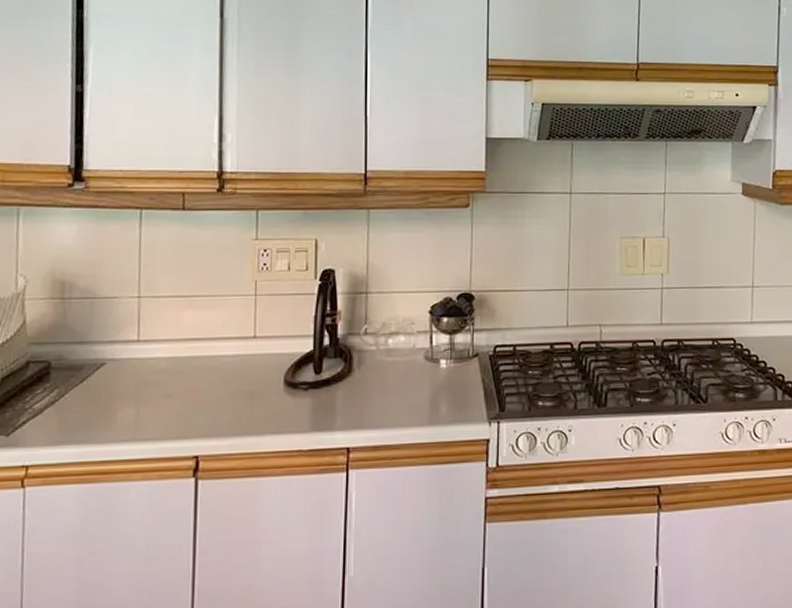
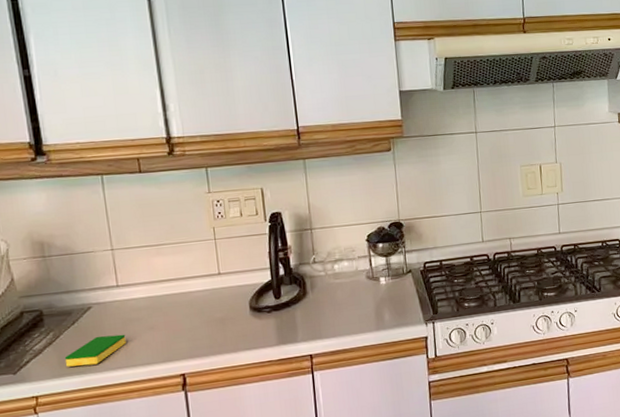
dish sponge: none [65,399,138,434] -> present [64,334,126,367]

